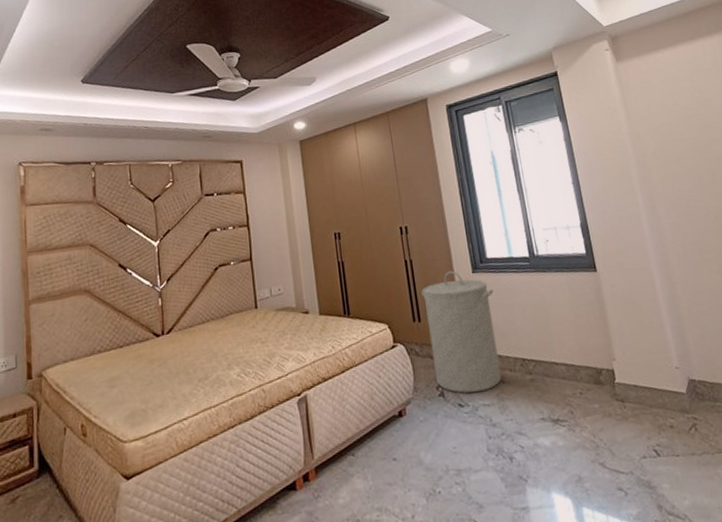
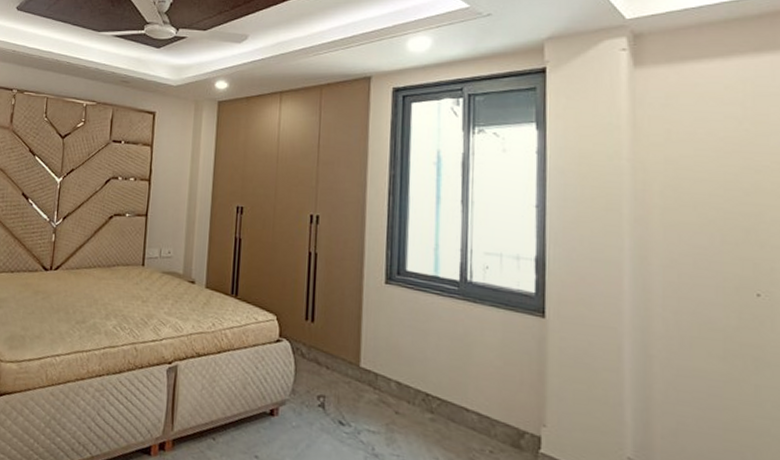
laundry hamper: present [421,271,502,393] -> none [318,275,407,416]

